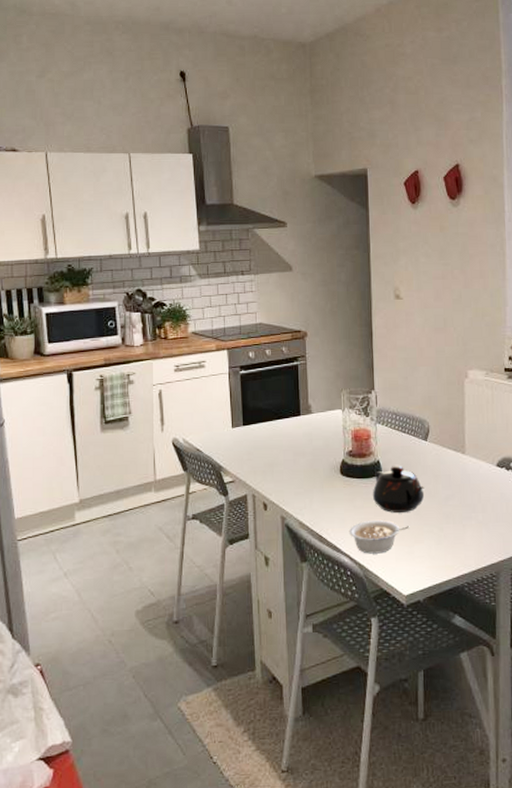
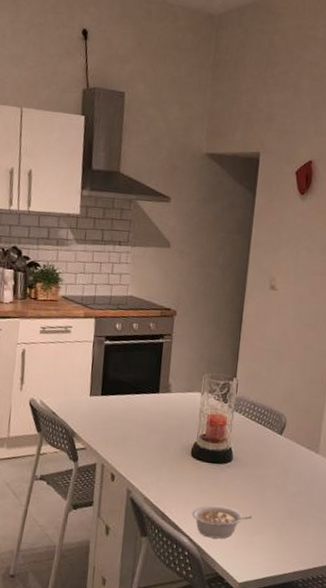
teapot: present [372,465,424,513] -> none [219,454,273,503]

